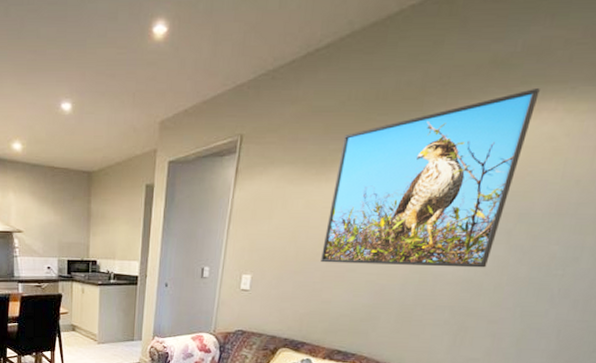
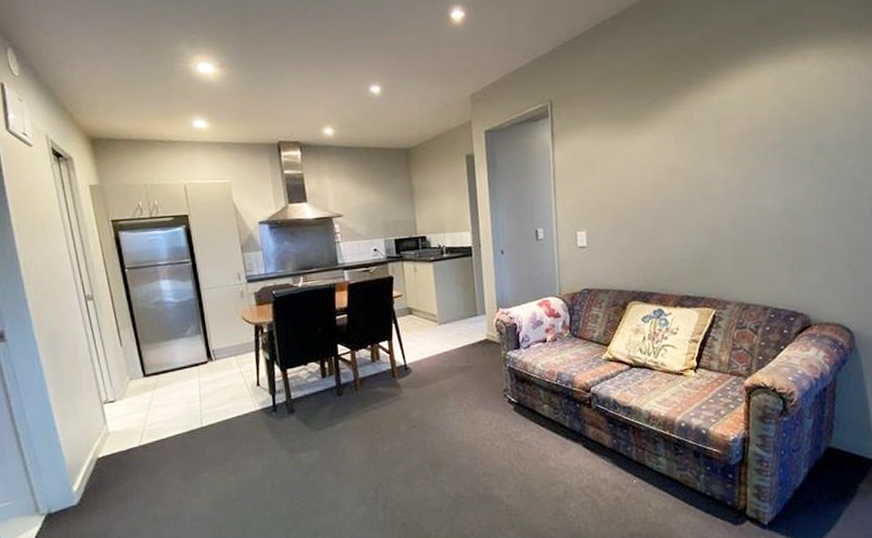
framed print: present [321,87,540,268] -> none [645,38,802,211]

